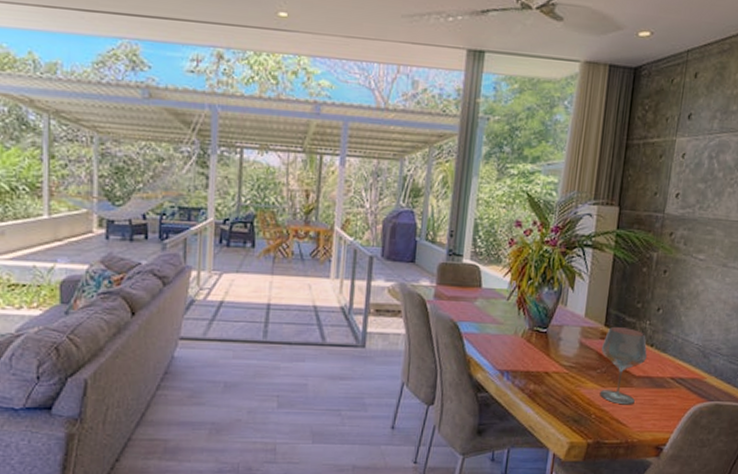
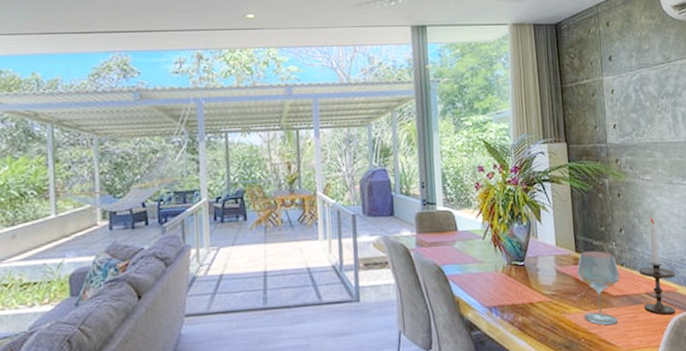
candlestick: none [665,299,708,402] -> present [639,216,676,315]

